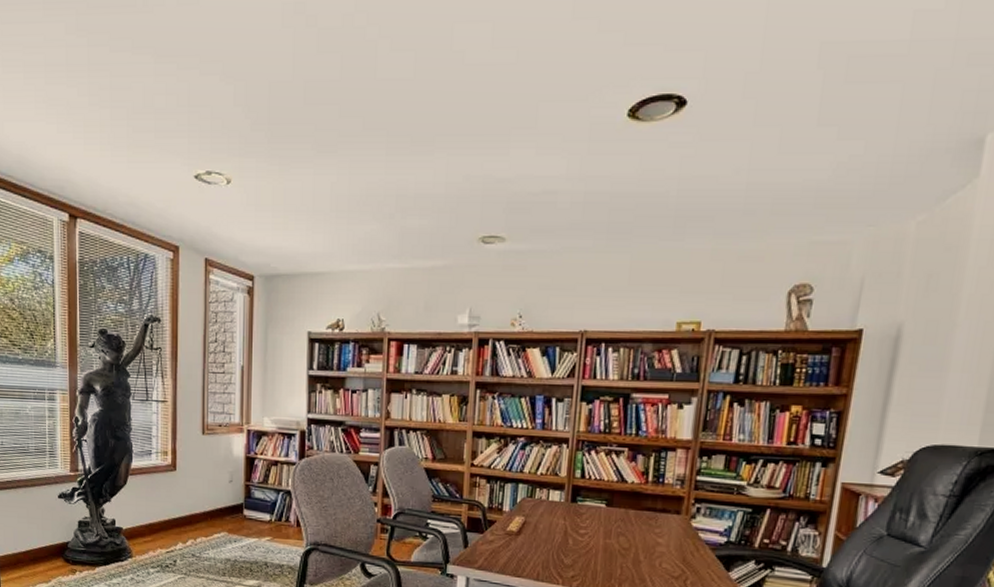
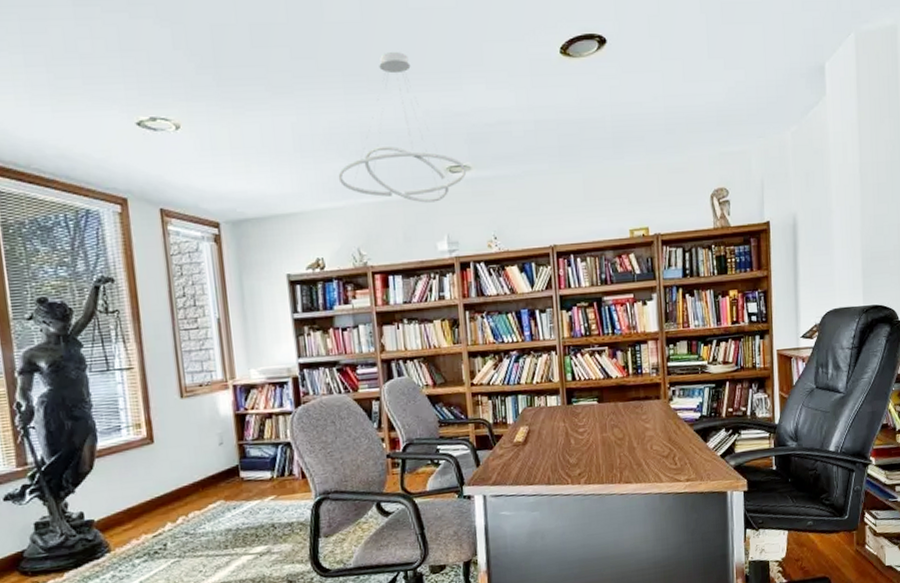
ceiling light fixture: none [368,112,501,273] -> present [338,52,467,203]

